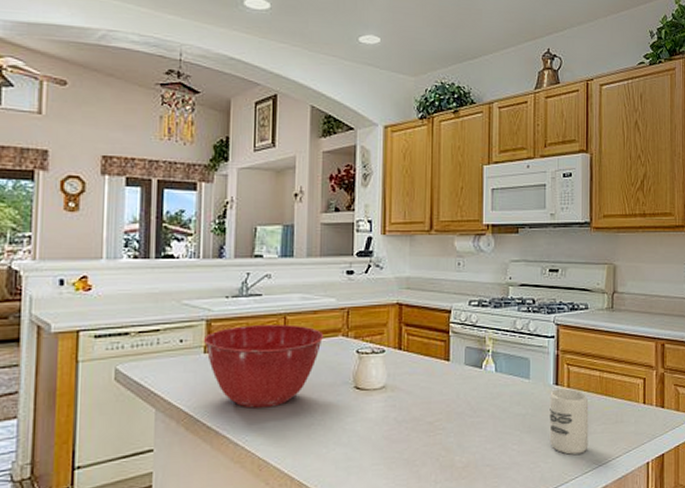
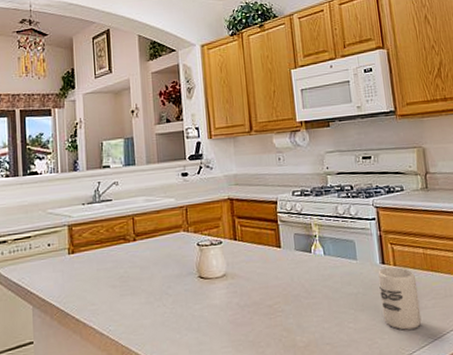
mixing bowl: present [203,324,324,408] -> none [66,224,168,301]

